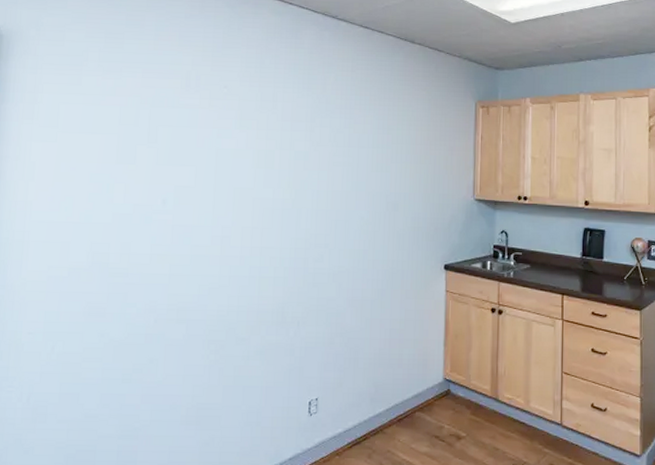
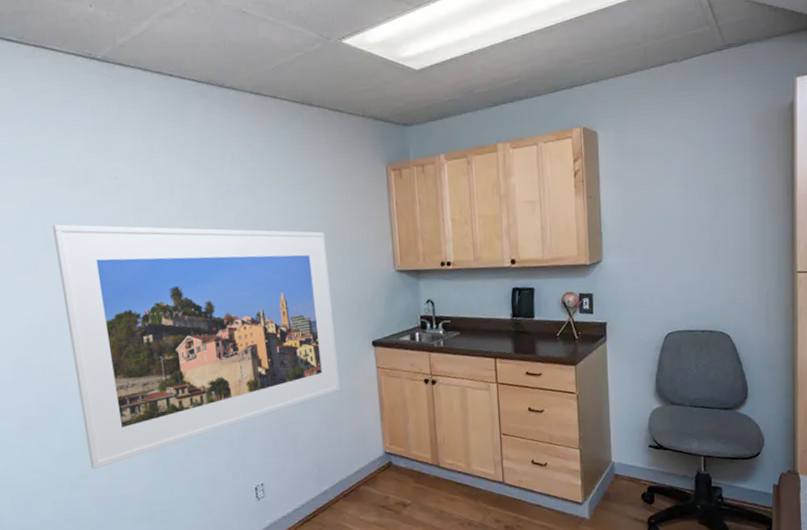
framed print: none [147,122,411,364] -> present [52,224,340,469]

